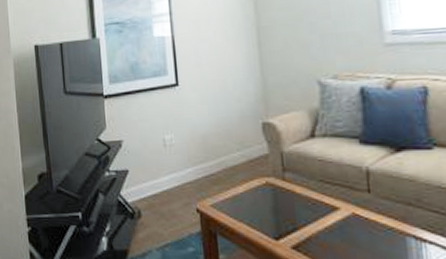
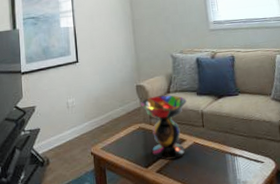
decorative bowl: none [269,140,342,234] -> present [141,95,187,160]

